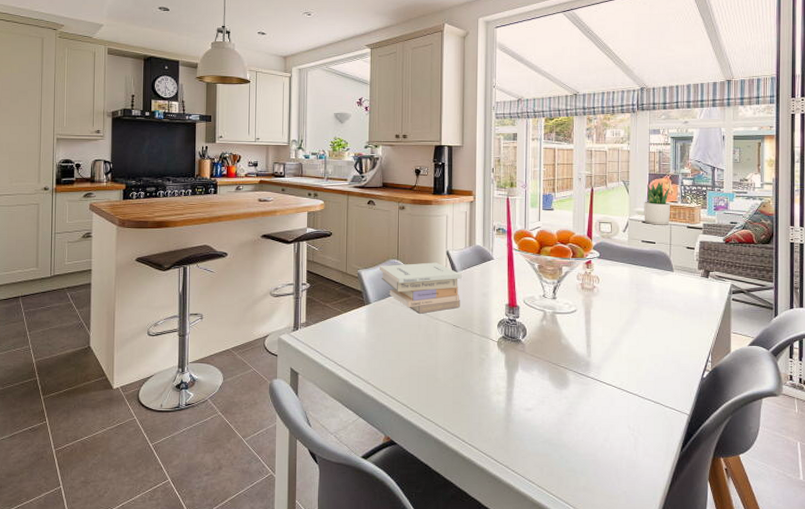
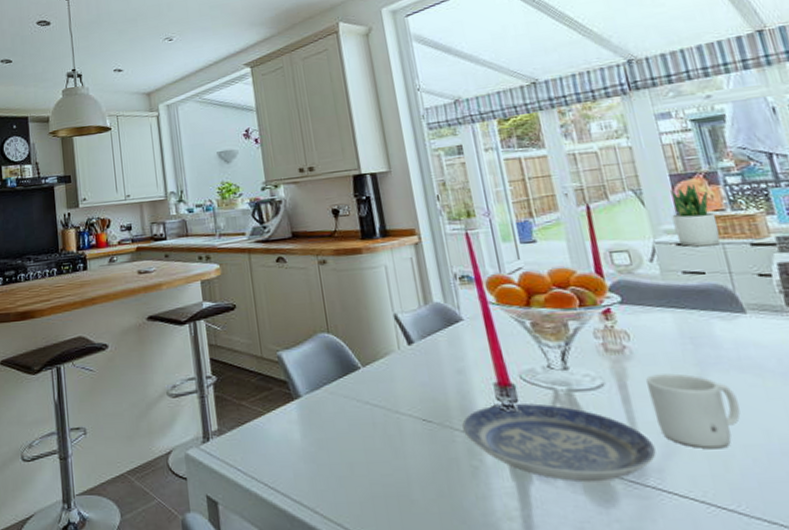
books: present [380,262,462,314] -> none [305,332,428,406]
plate: none [479,319,599,373] -> present [462,403,656,483]
mug: none [603,307,655,356] -> present [646,373,741,449]

